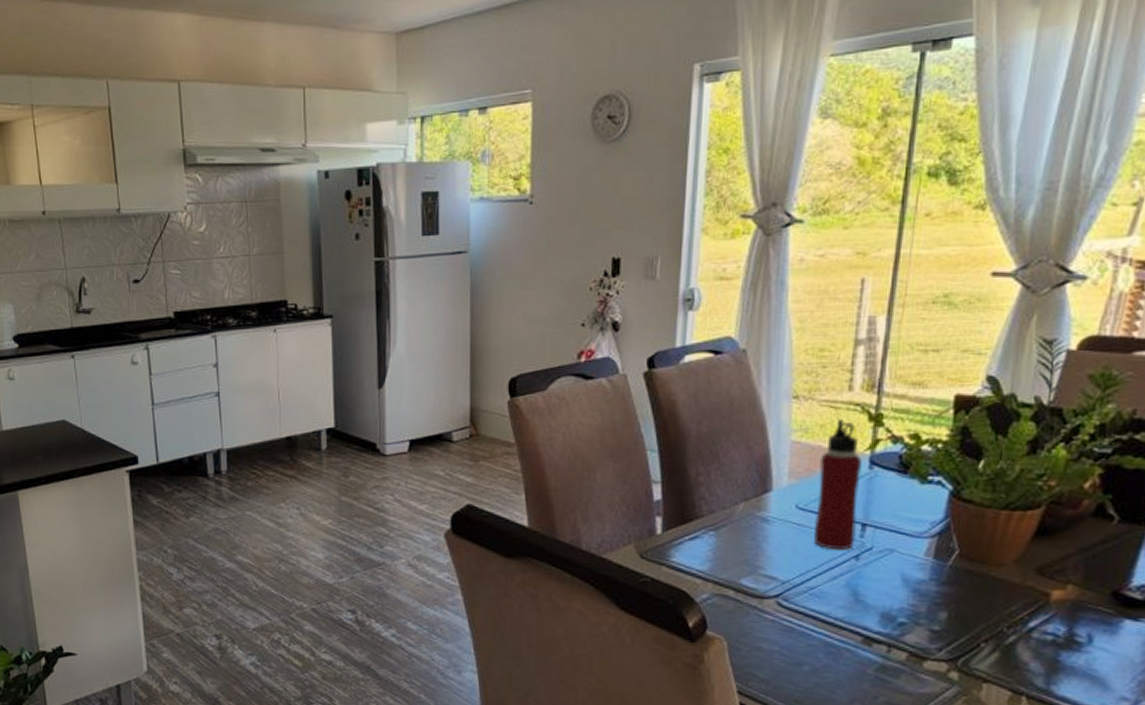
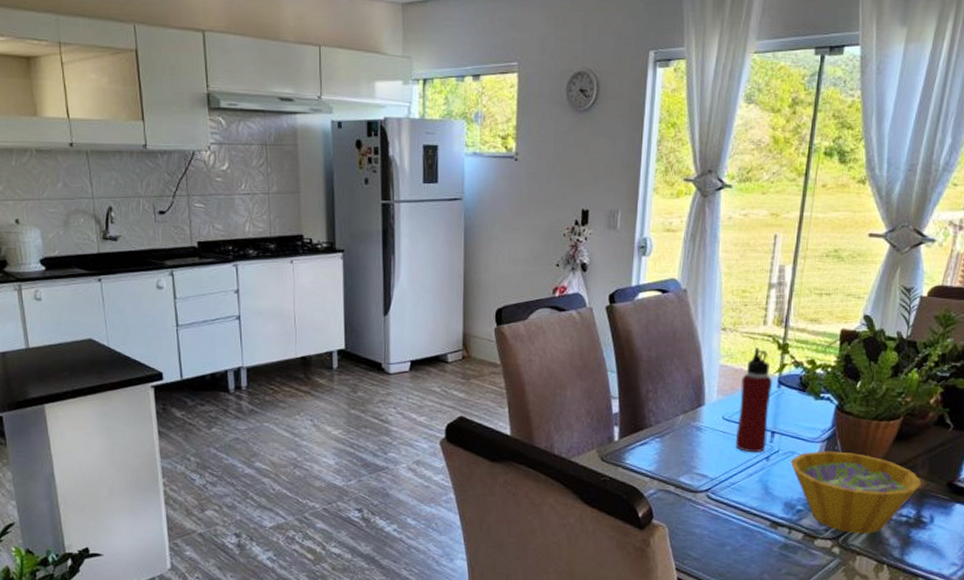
bowl: none [888,548,1074,655] -> present [790,450,922,533]

